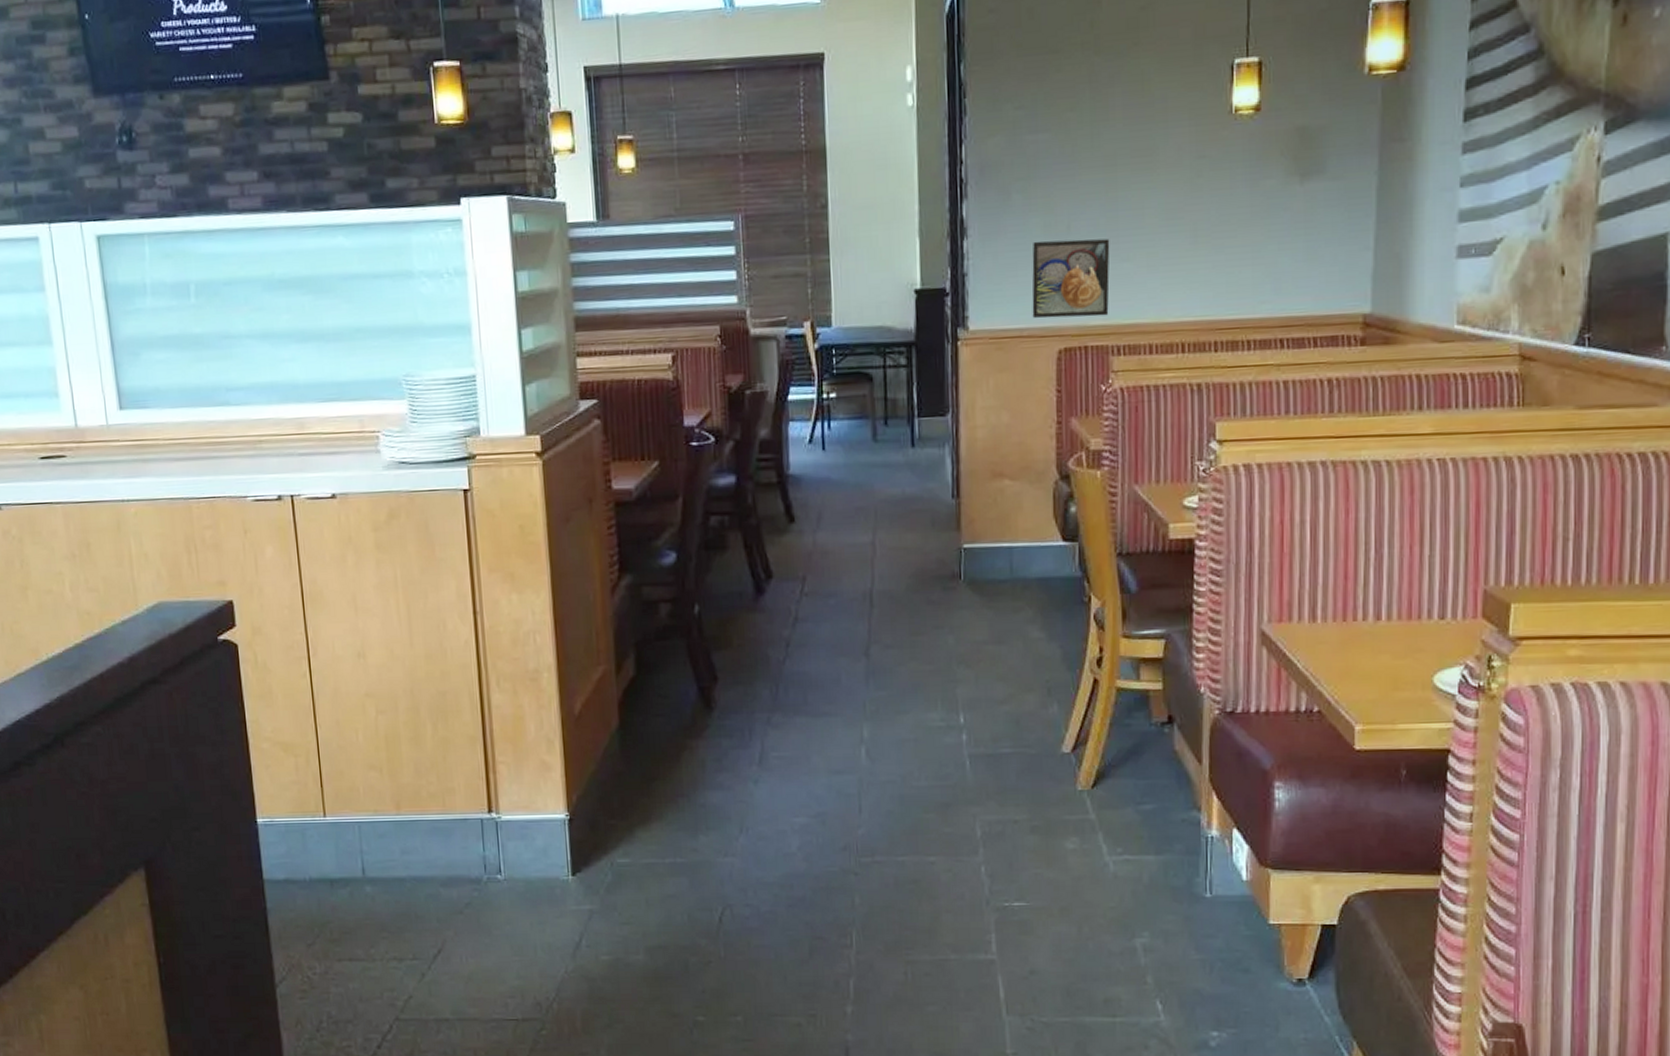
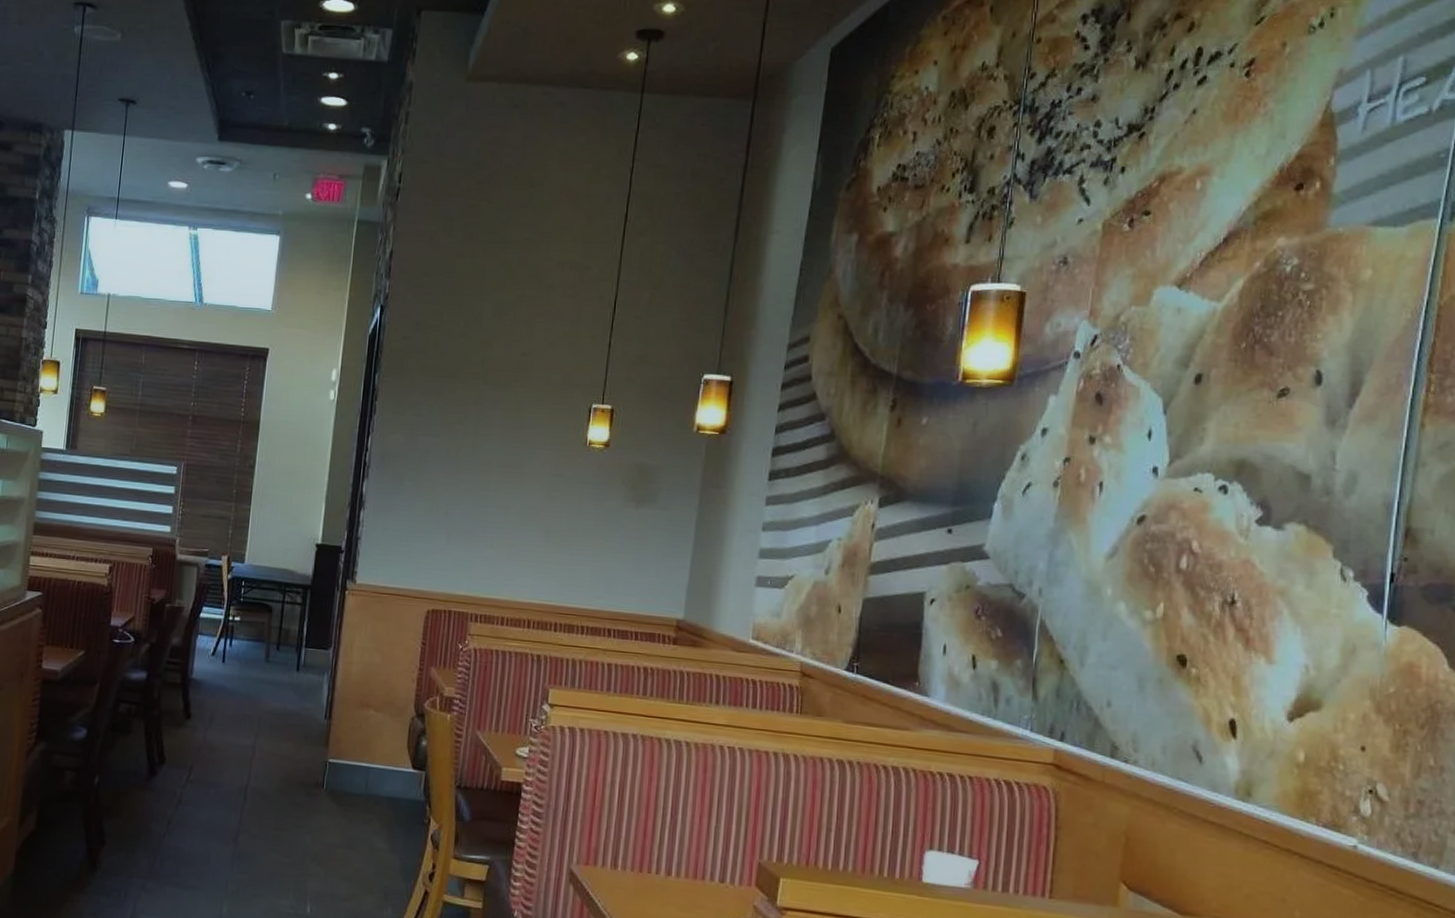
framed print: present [1032,238,1110,319] -> none [409,520,479,589]

